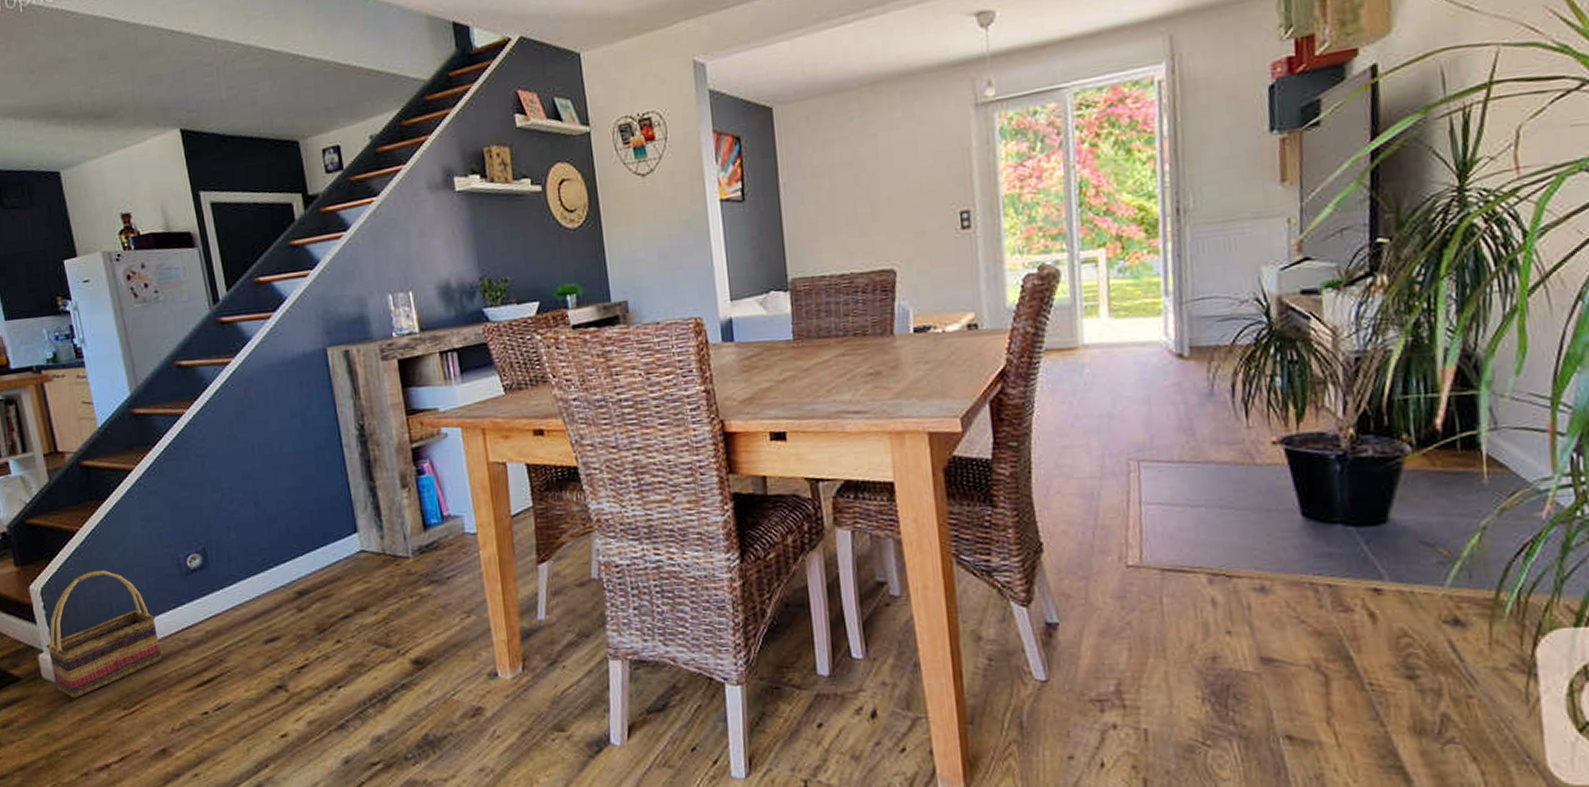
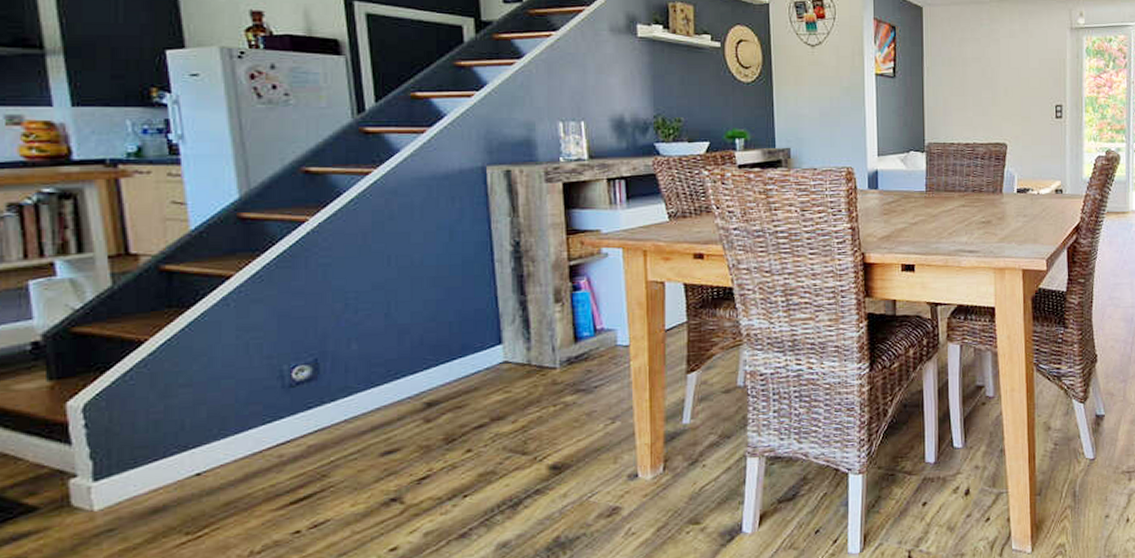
basket: present [46,570,162,699] -> none [82,383,246,527]

